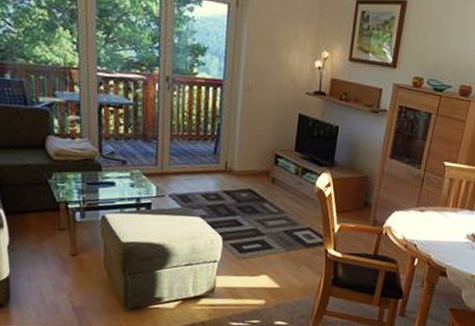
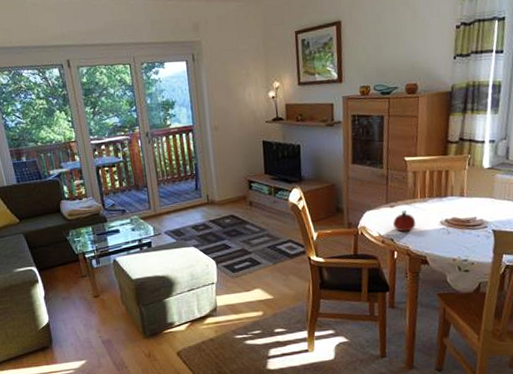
fruit: none [419,217,443,240] -> present [393,211,416,232]

